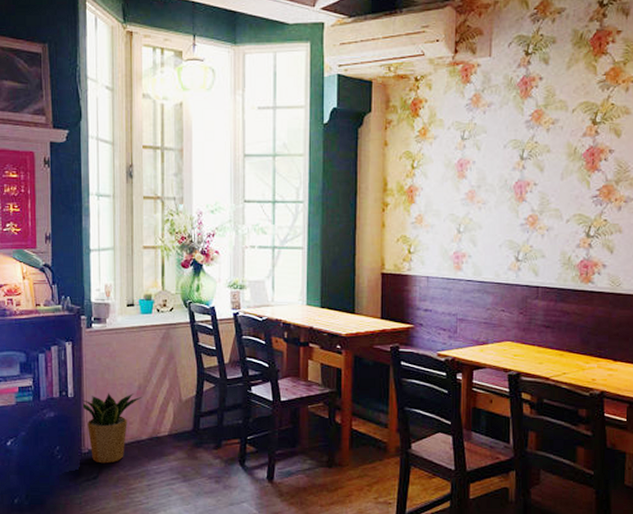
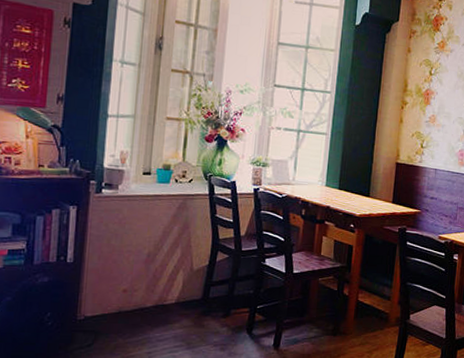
potted plant: present [81,392,142,464] -> none [80,259,150,331]

